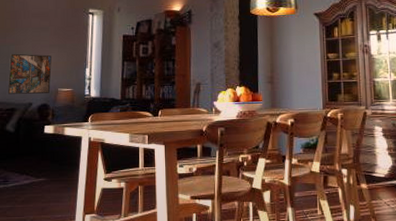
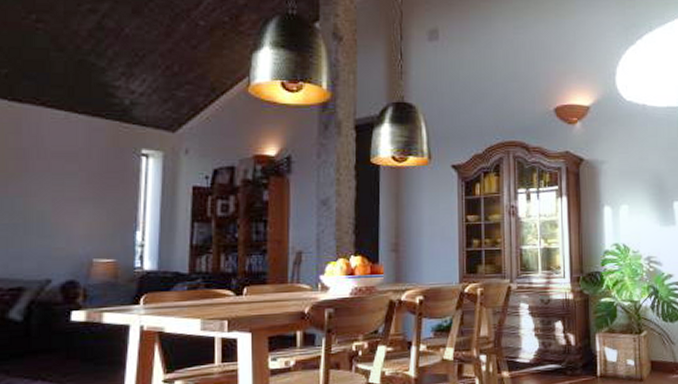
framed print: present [7,53,52,94] -> none [11,209,83,268]

